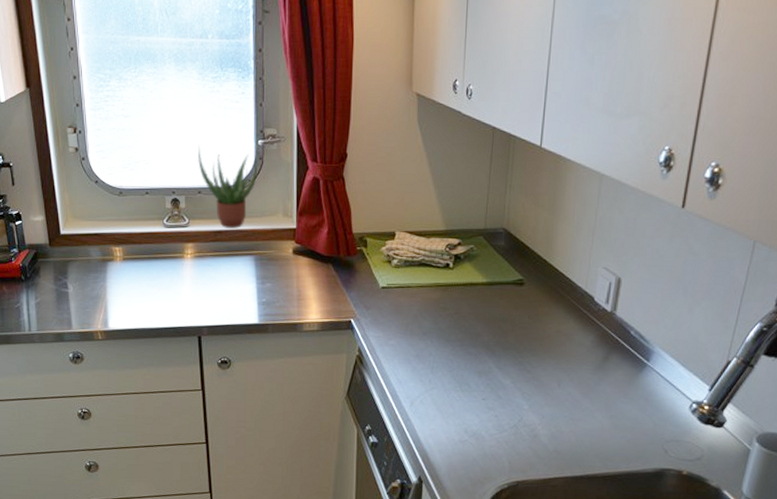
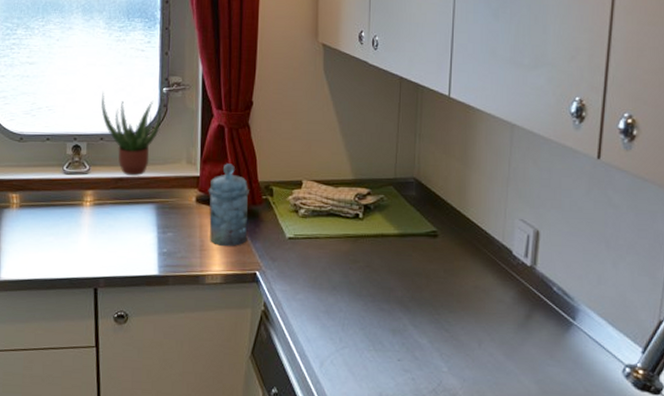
canister: none [304,216,344,295] -> present [208,163,249,246]

